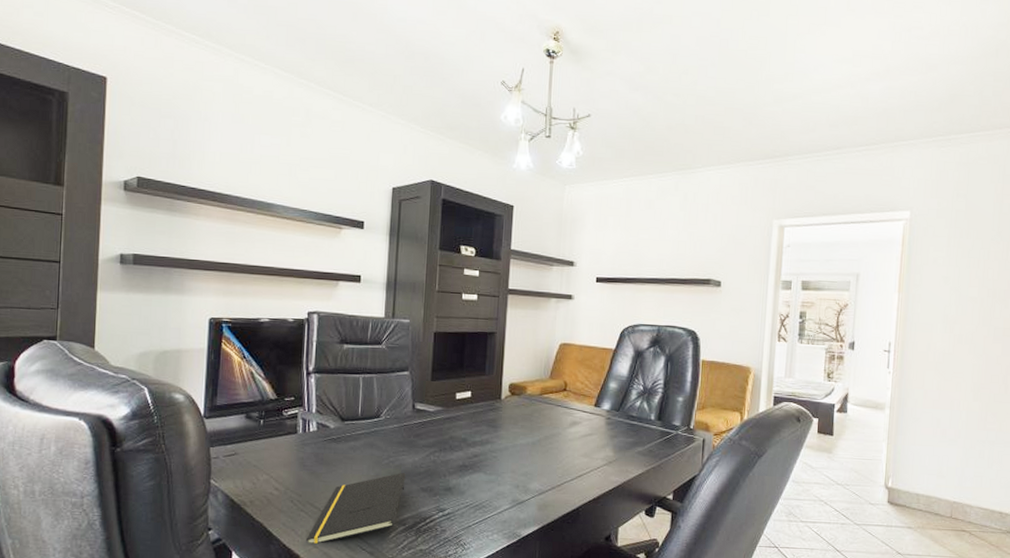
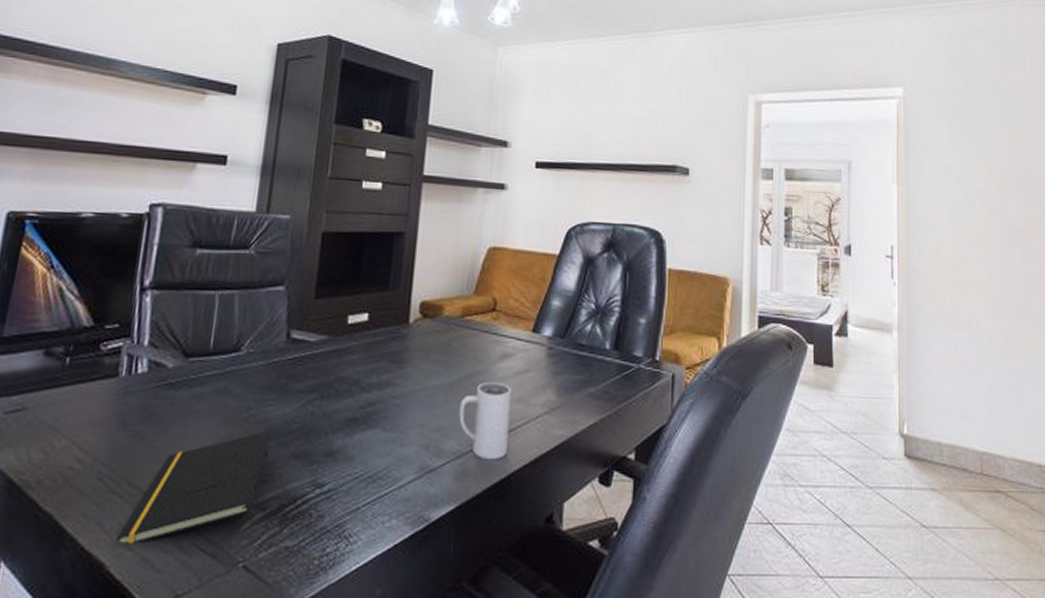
mug: none [540,441,579,497] -> present [459,381,511,461]

